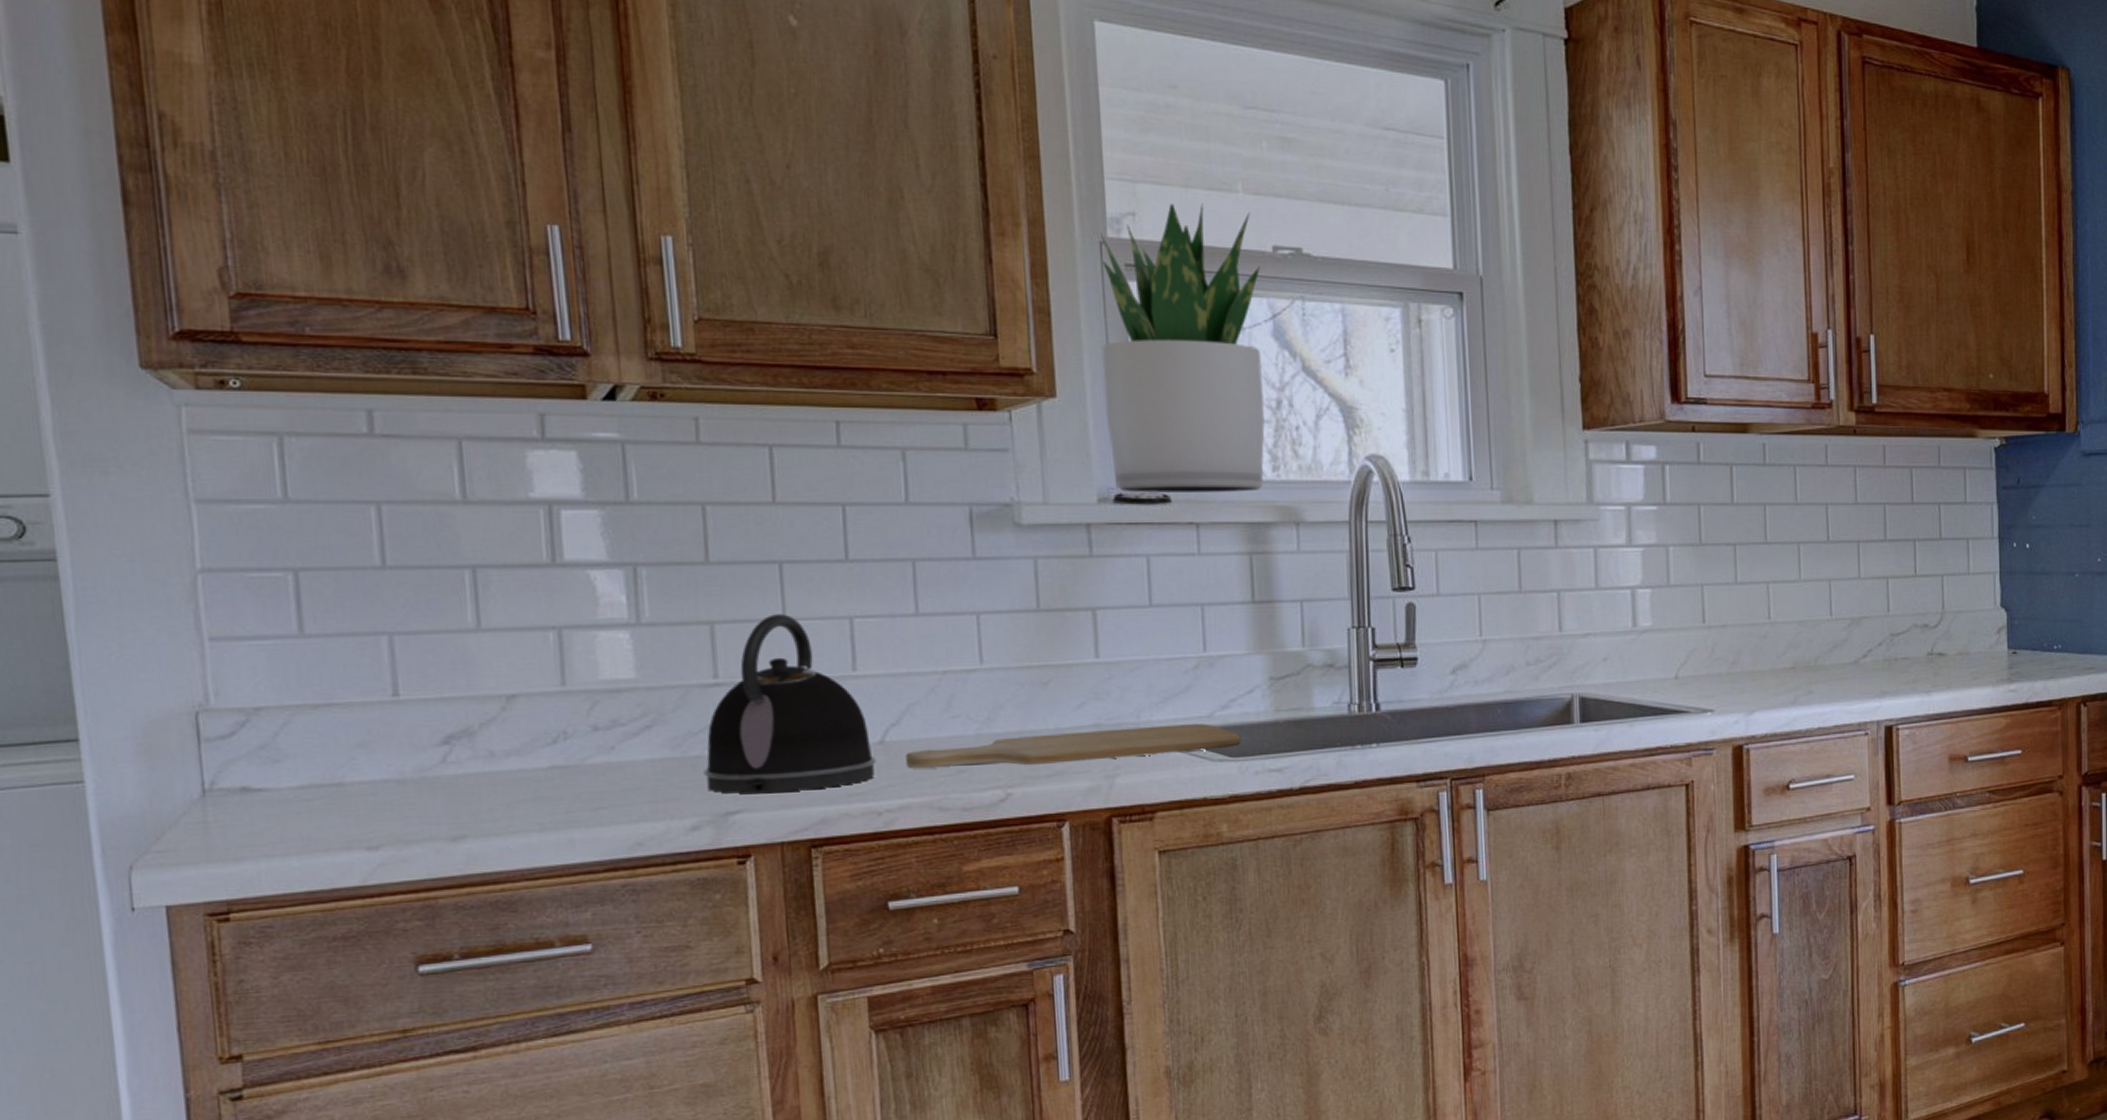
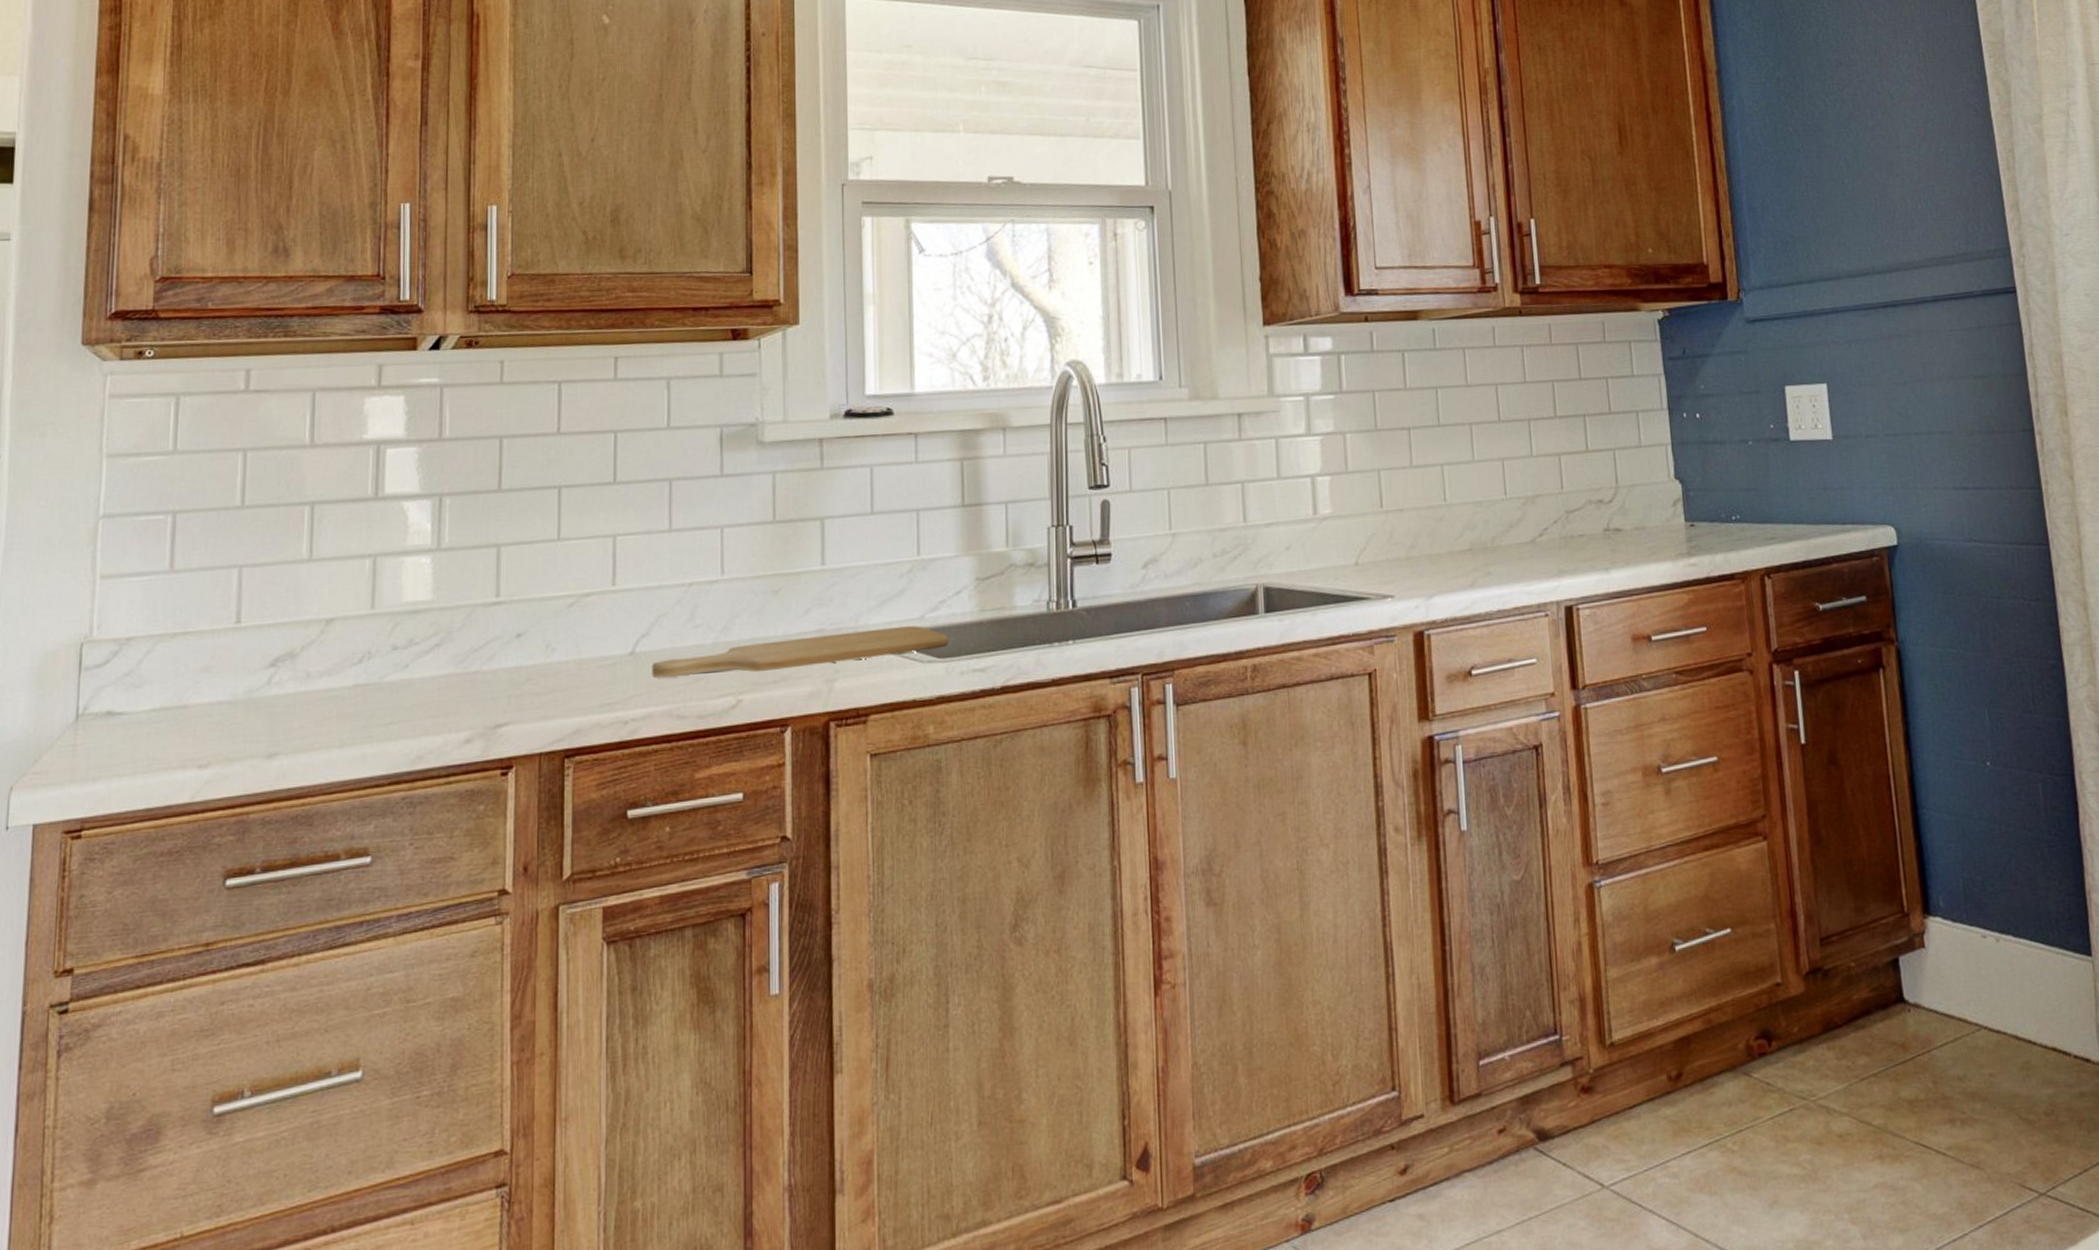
kettle: present [702,614,877,794] -> none [479,535,627,707]
planter: present [1099,203,1265,493] -> none [839,144,977,408]

